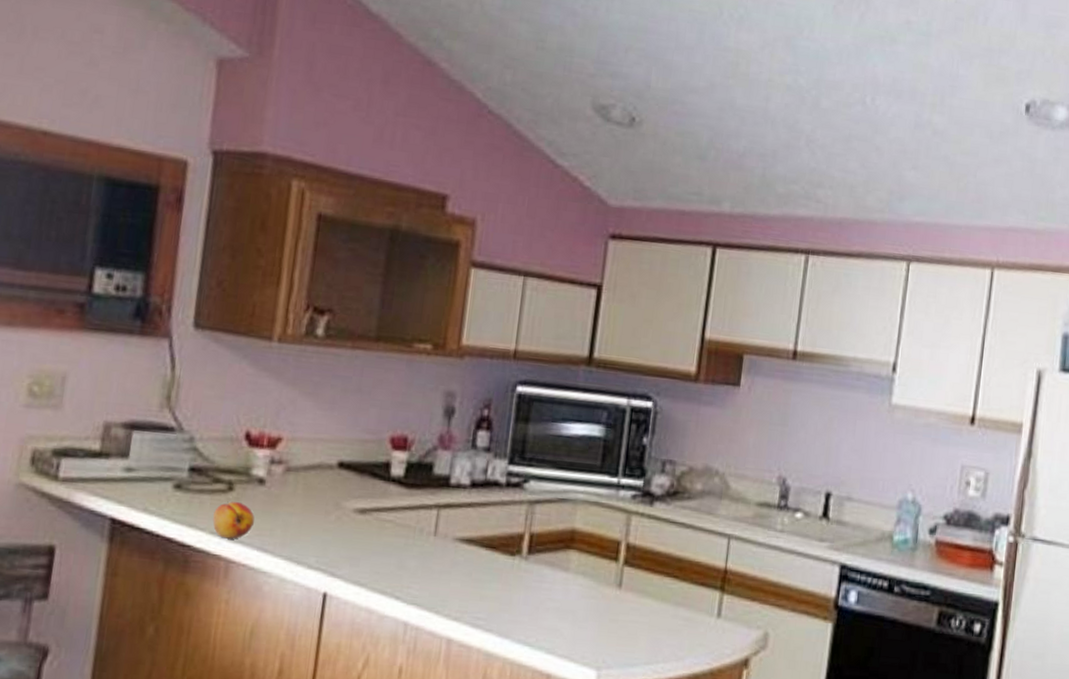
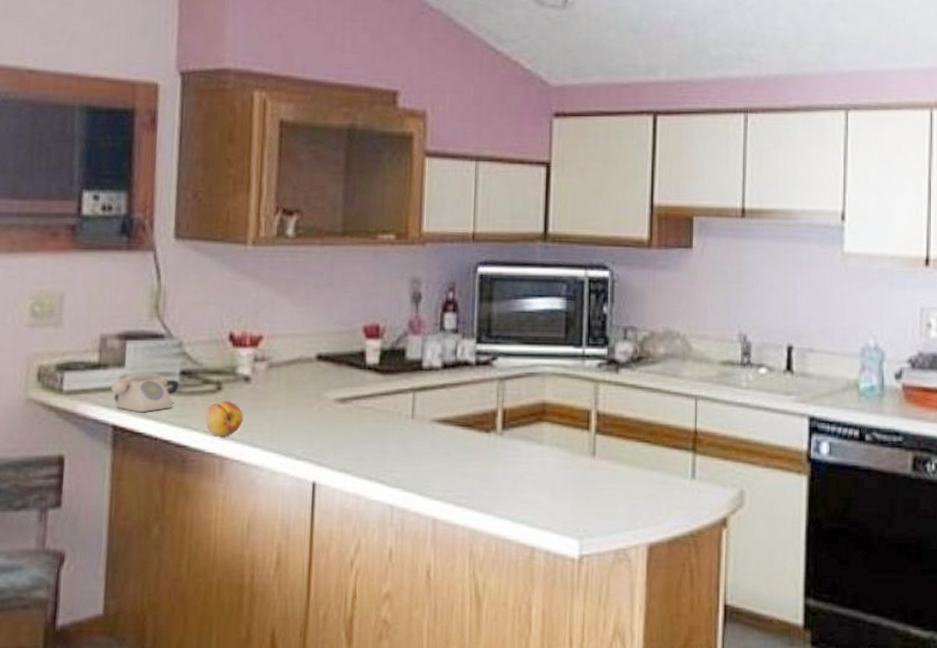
telephone: none [111,464,188,508] -> present [110,372,180,413]

